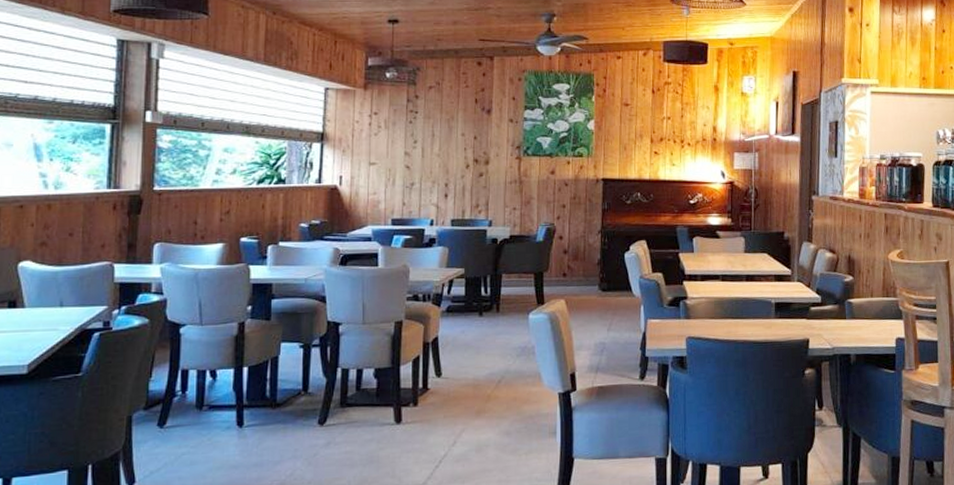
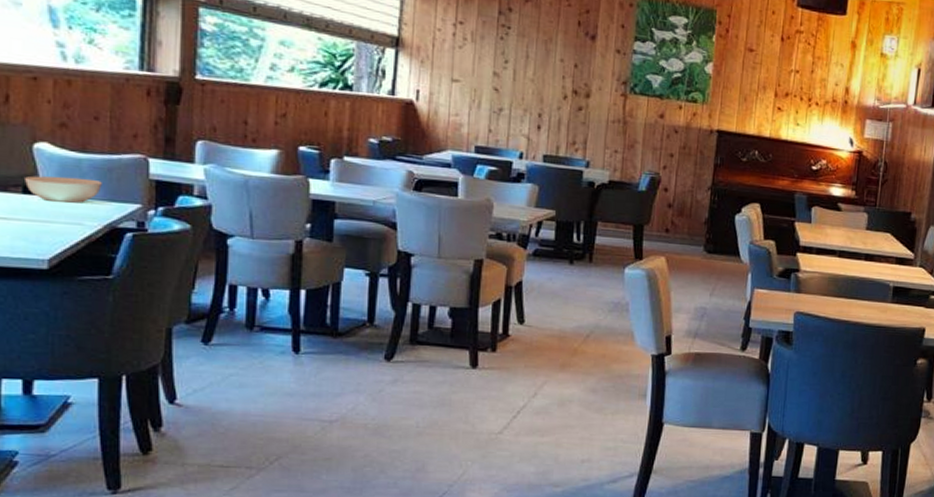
bowl: none [10,288,74,313] -> present [25,175,102,204]

